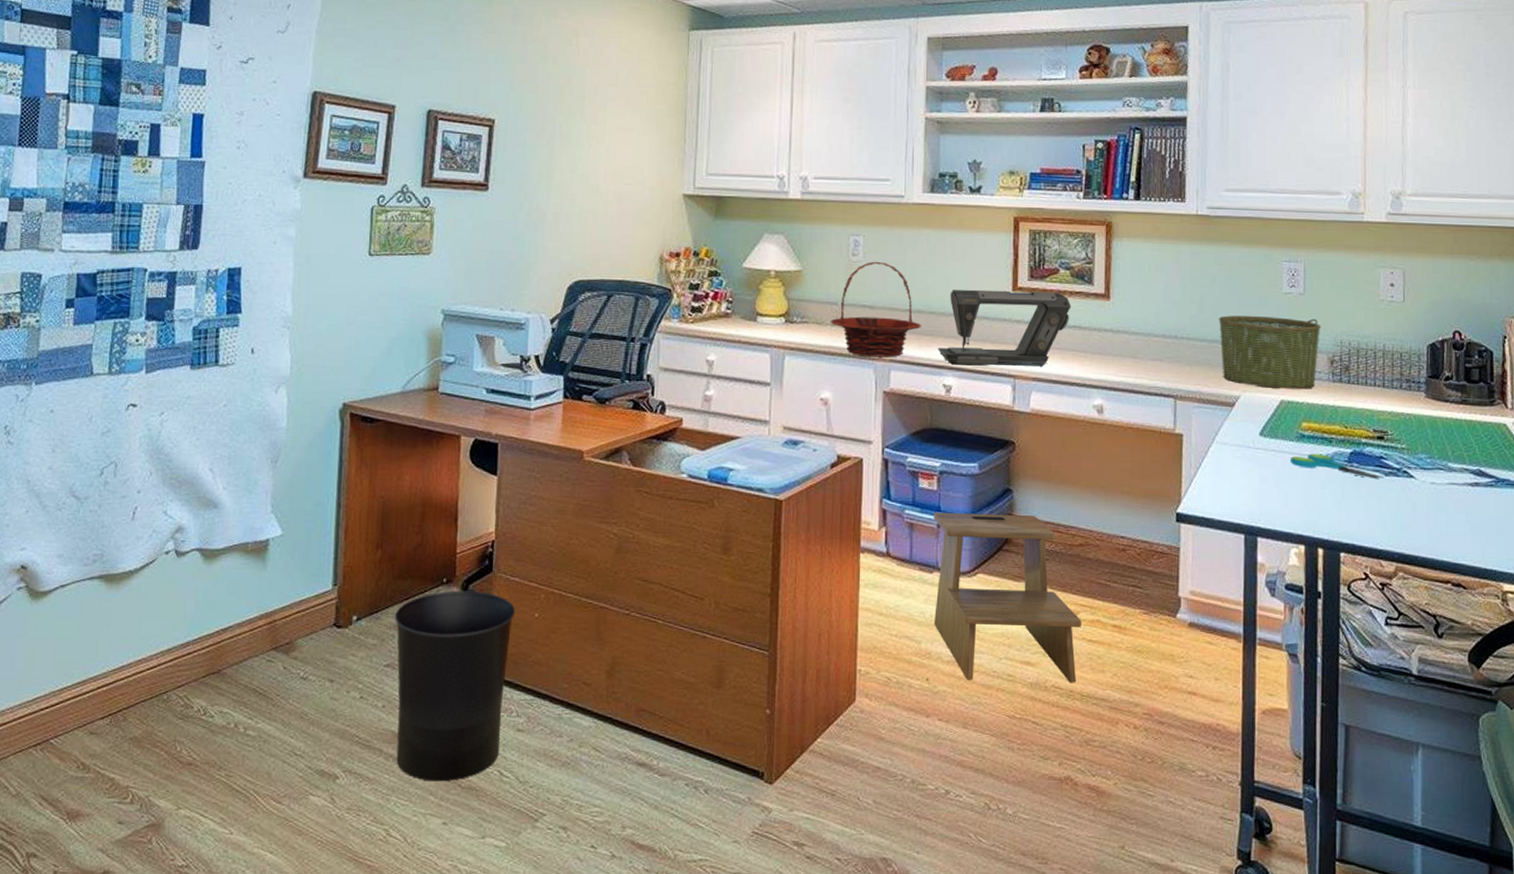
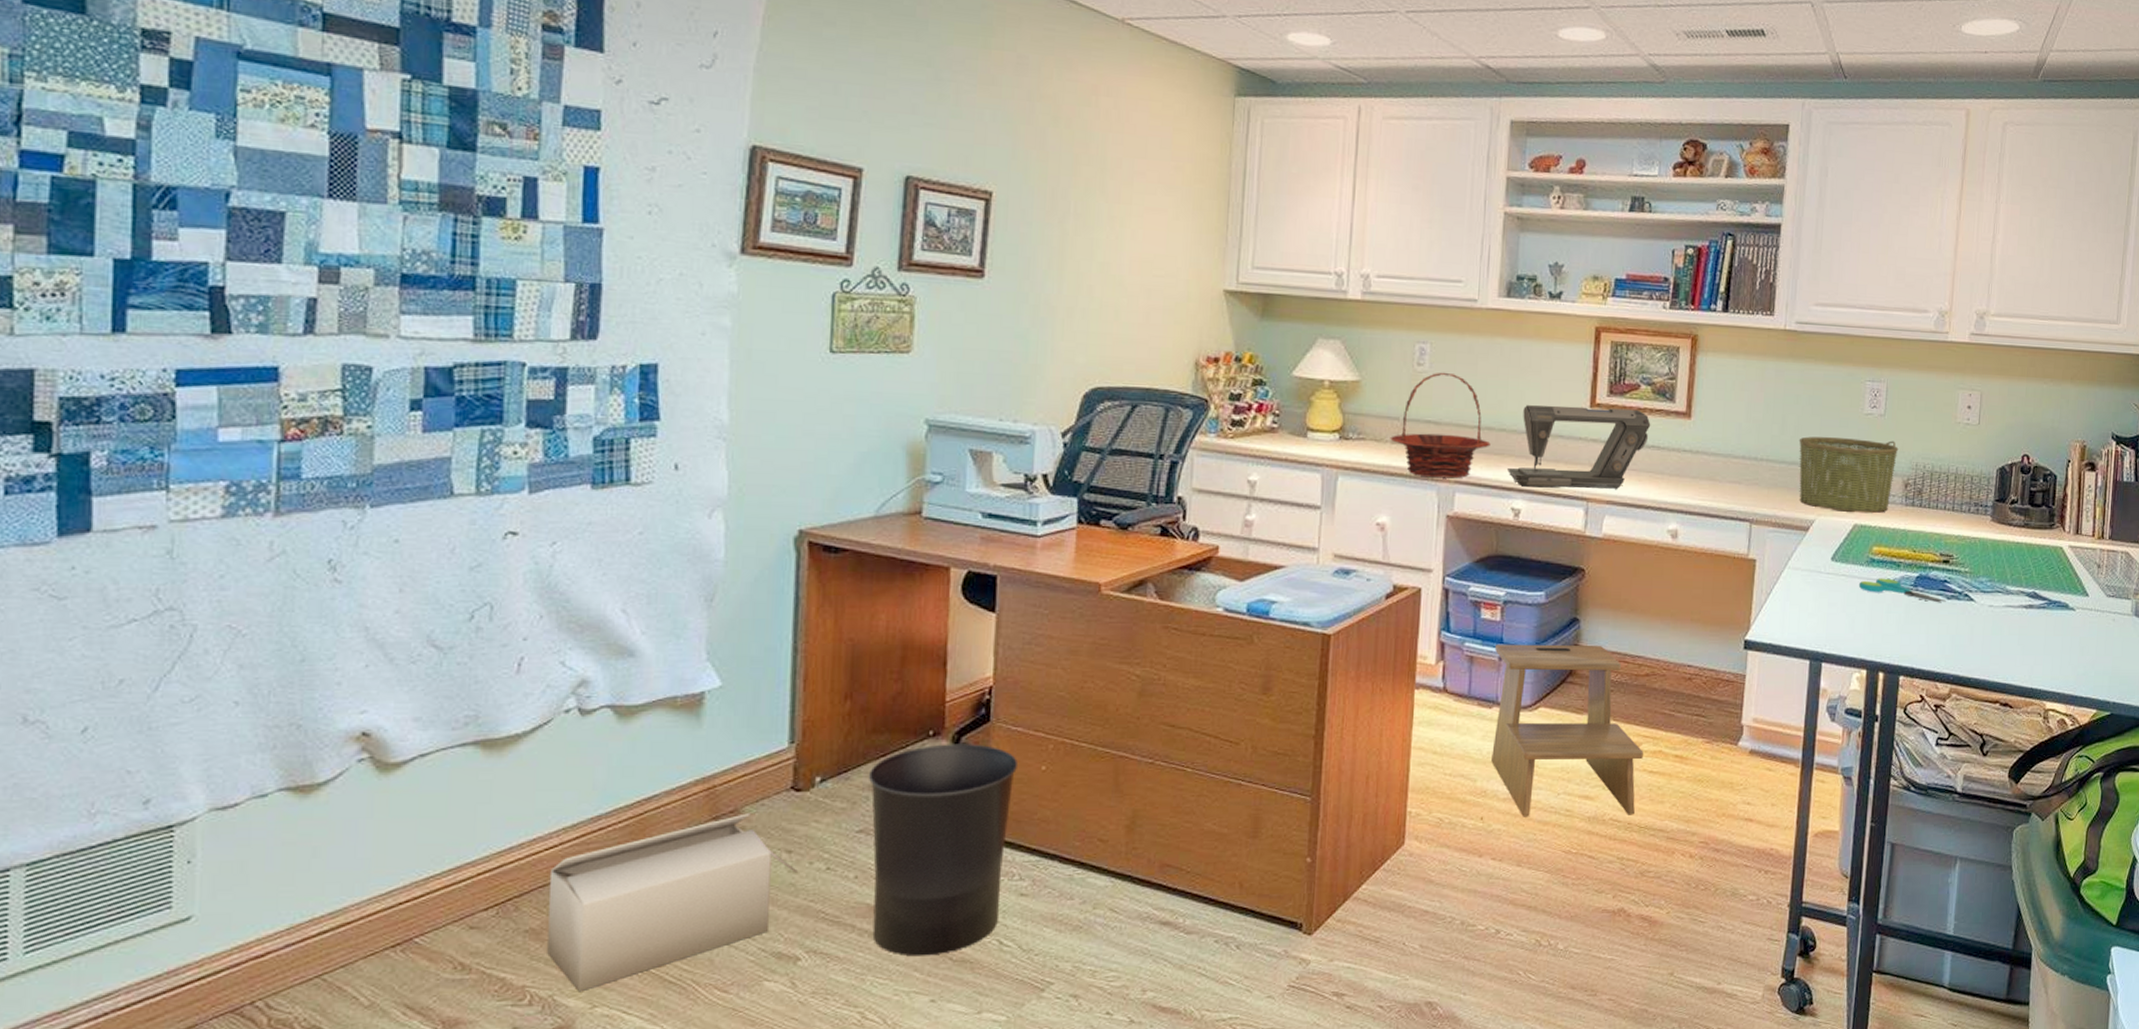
cardboard box: none [146,645,338,795] -> present [547,813,798,992]

